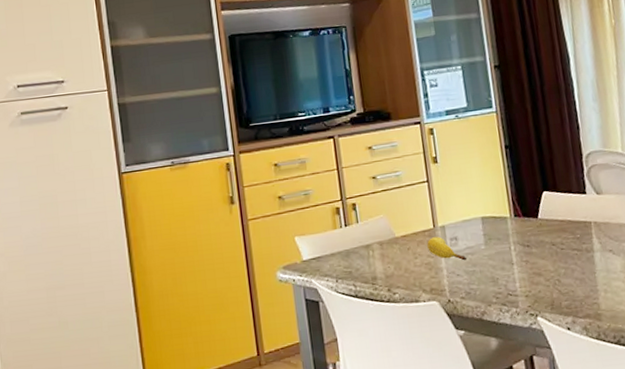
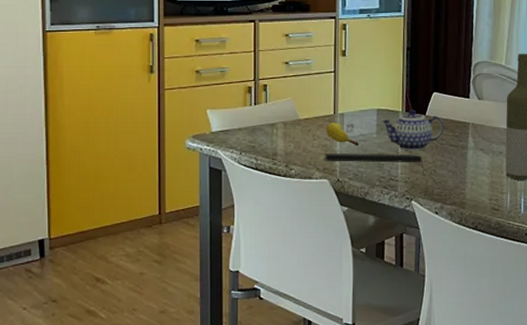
notepad: none [428,263,546,286] -> present [324,152,424,174]
teapot: none [488,213,562,261] -> present [382,109,444,151]

